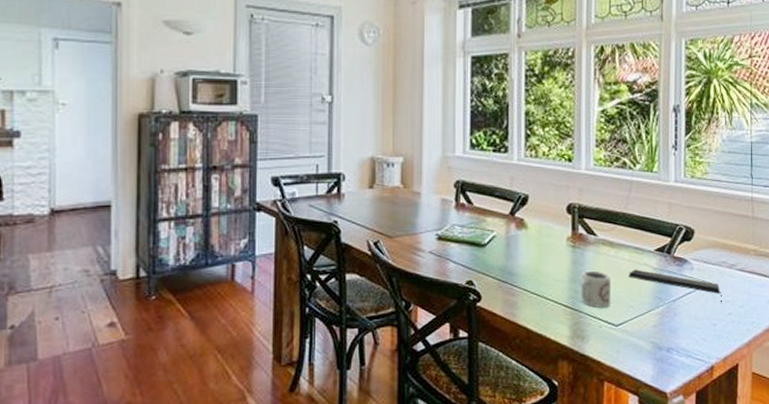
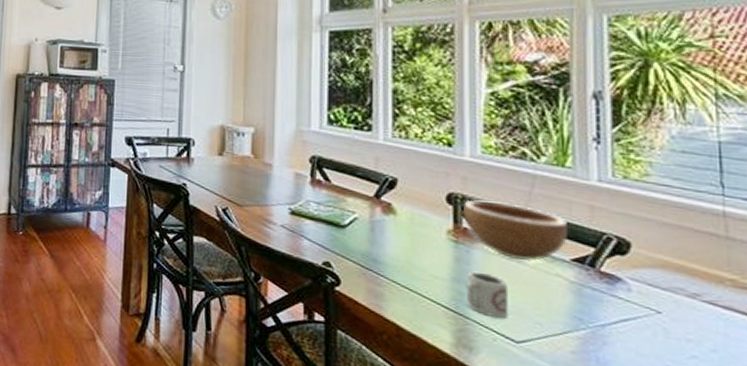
bowl: none [578,207,654,256] -> present [462,200,569,262]
notepad: present [629,269,722,303] -> none [534,279,680,341]

